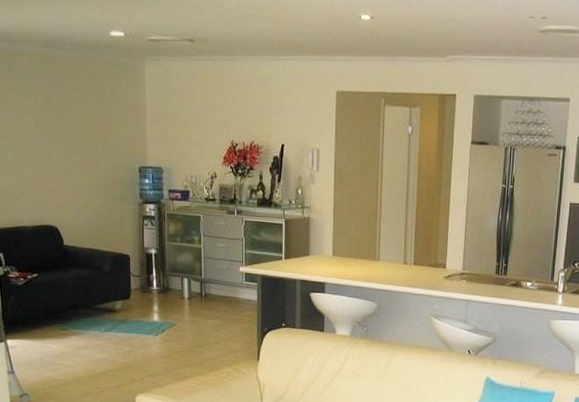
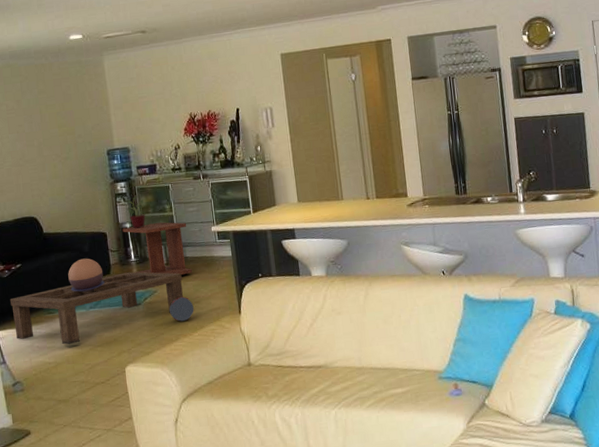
coffee table: none [23,300,203,365] -> present [10,272,183,345]
decorative bowl: none [86,278,123,315] -> present [68,258,105,293]
side table: none [147,253,215,312] -> present [122,222,192,275]
potted plant: none [152,221,174,256] -> present [125,196,146,229]
ball: none [186,334,212,359] -> present [169,296,194,322]

